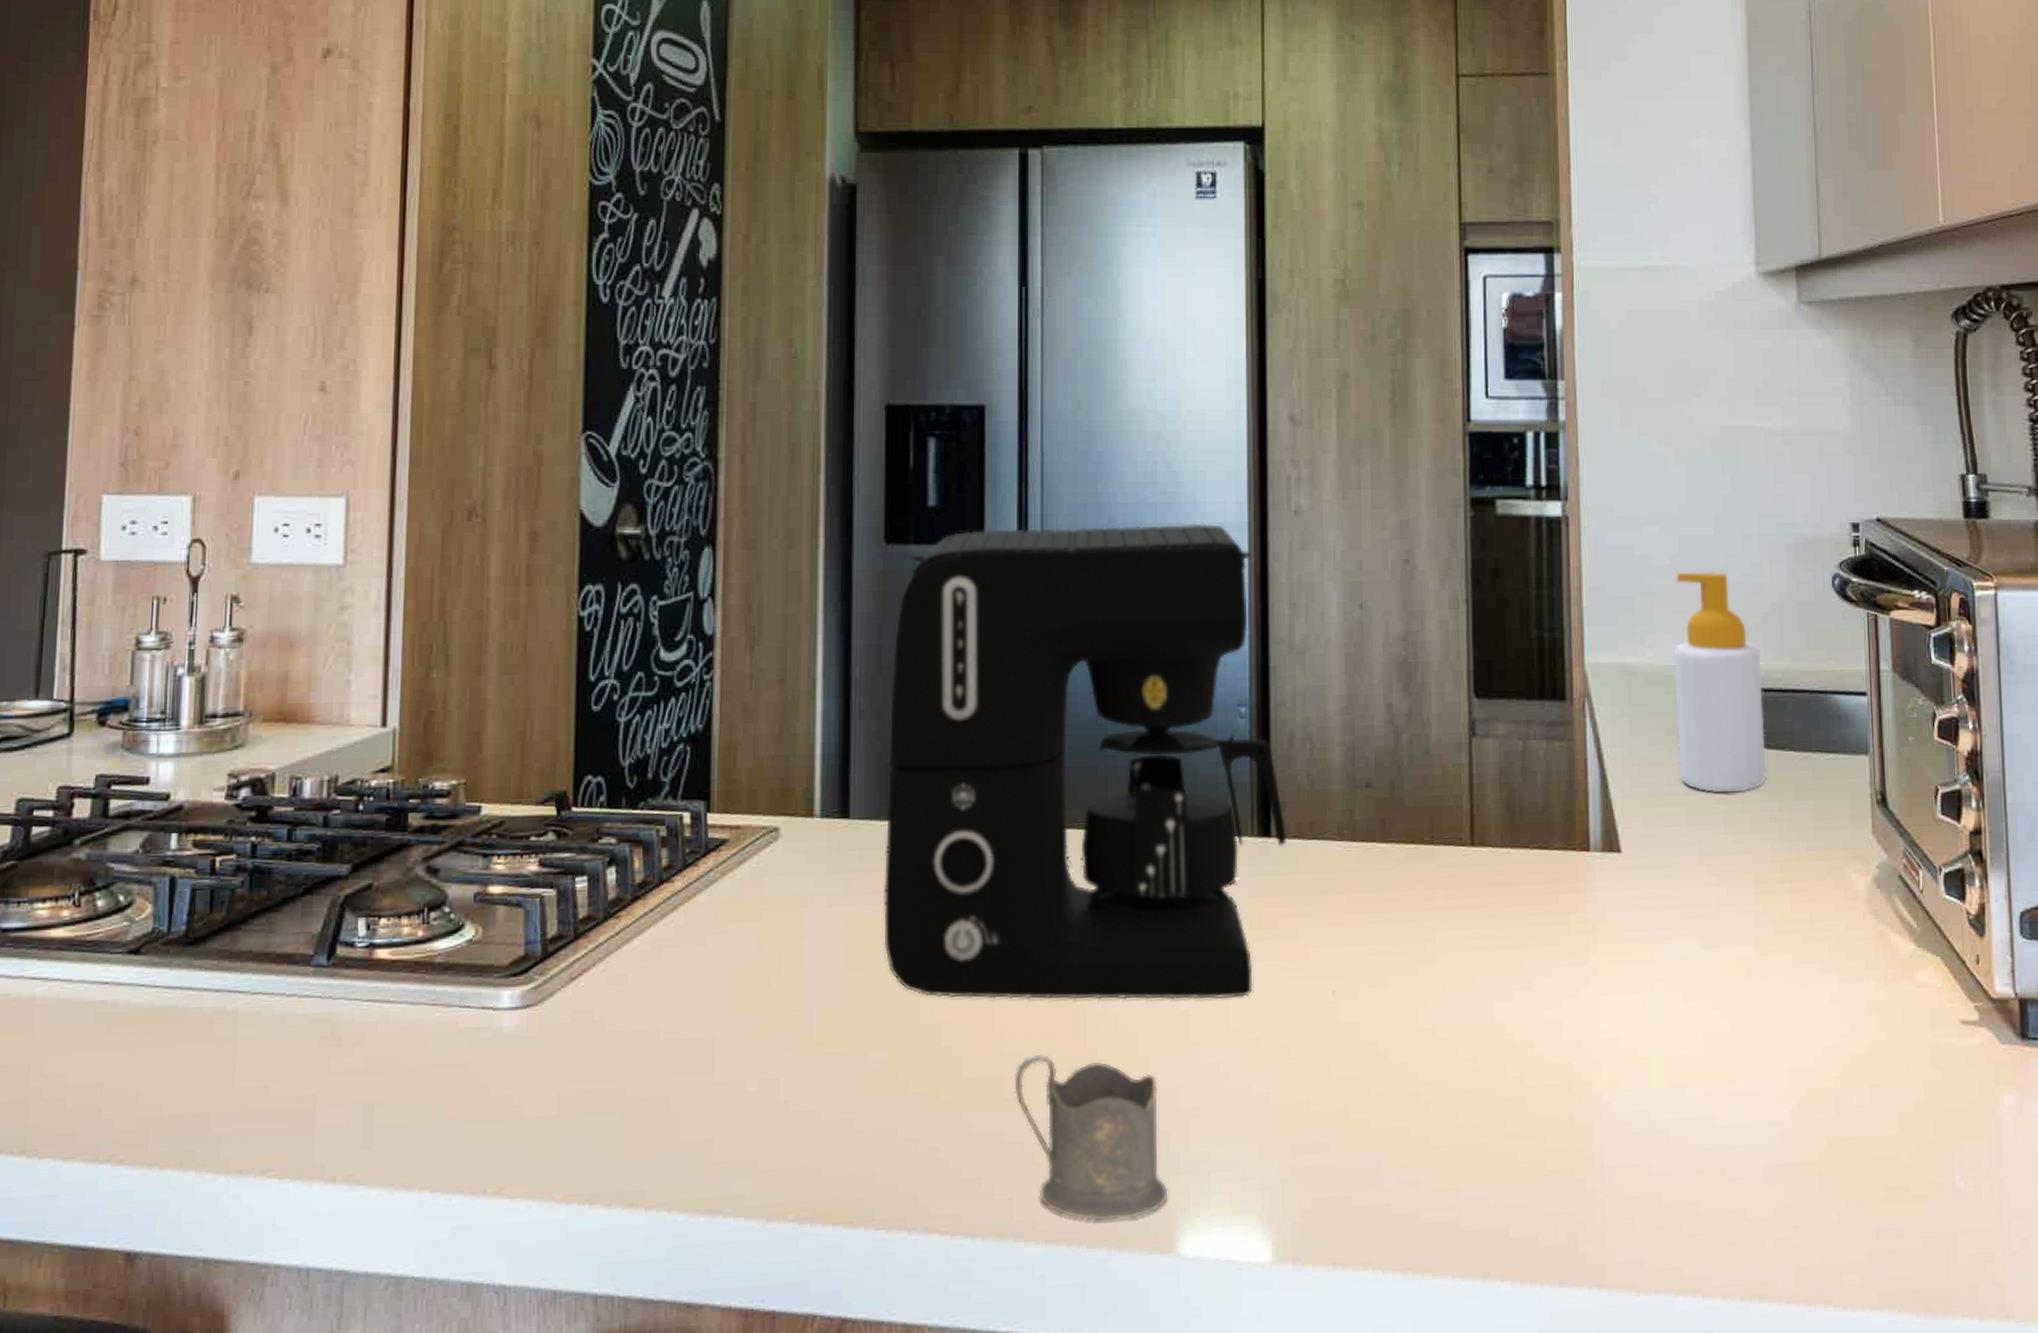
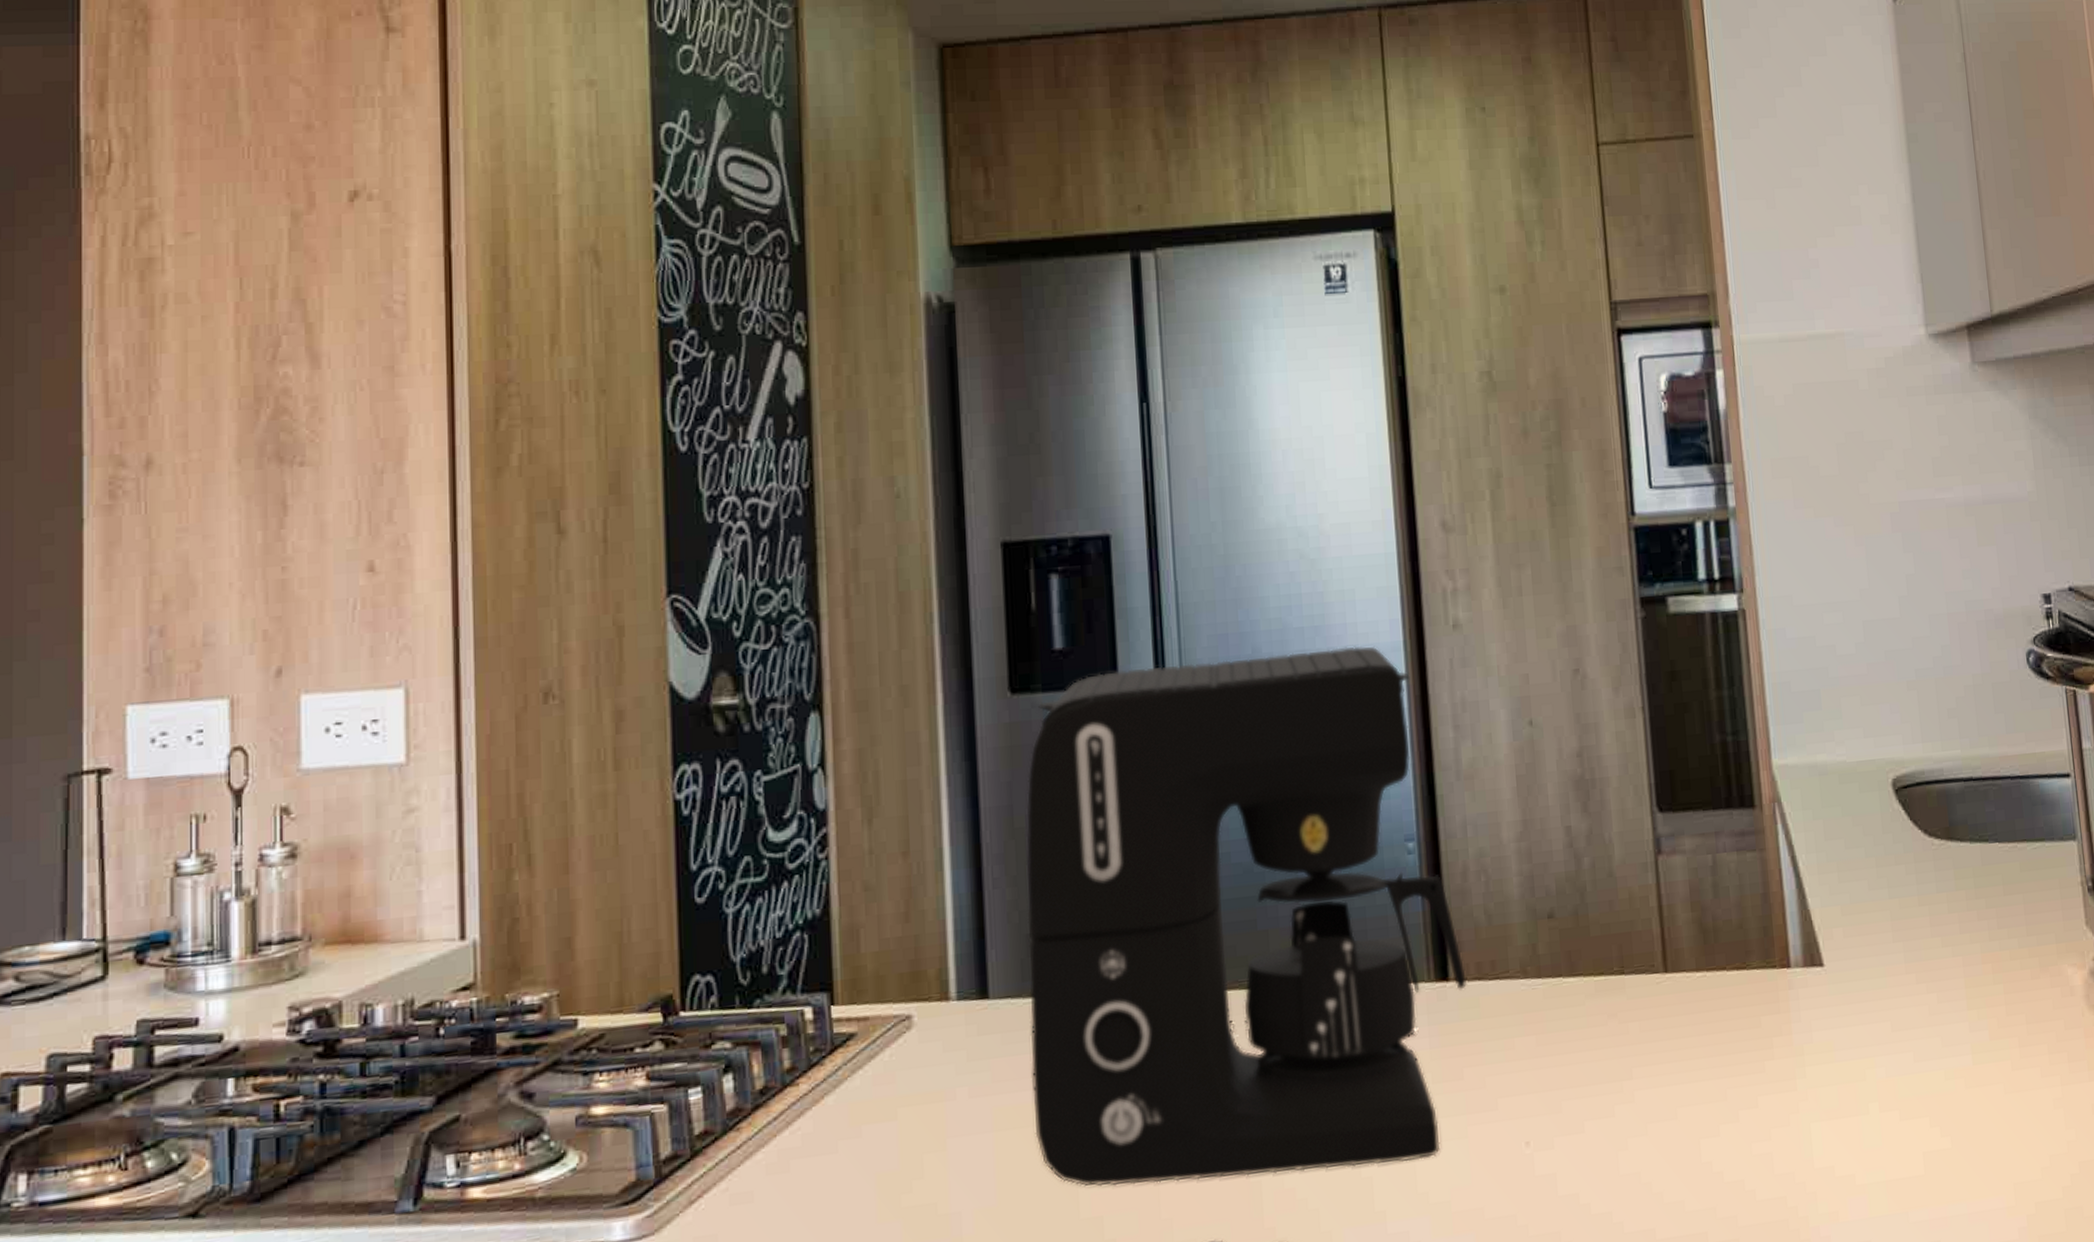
soap bottle: present [1674,571,1767,793] -> none [1863,657,1972,895]

